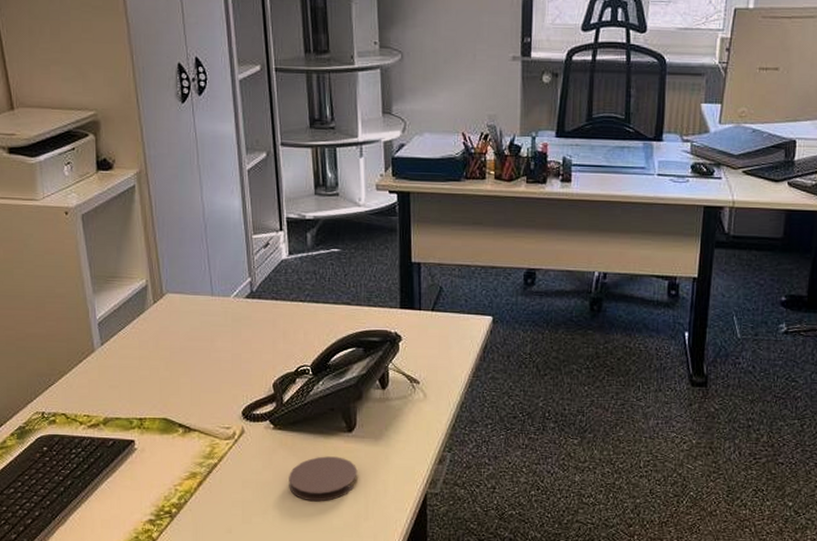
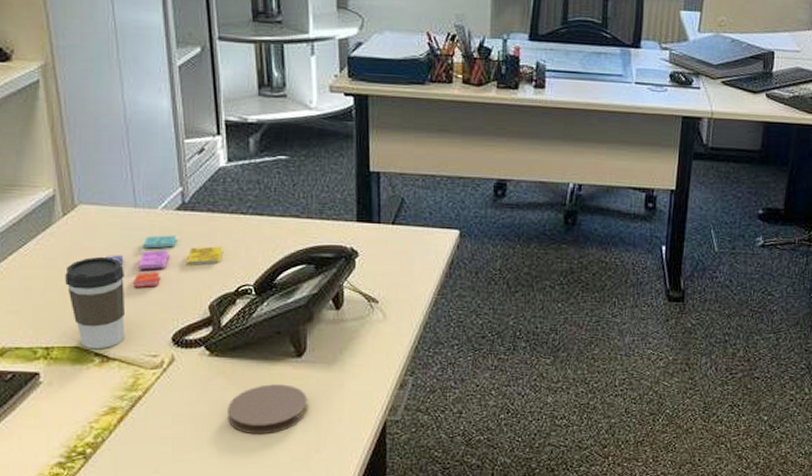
coffee cup: none [155,339,203,421] -> present [65,256,125,350]
books: none [187,320,284,367] -> present [105,235,222,288]

